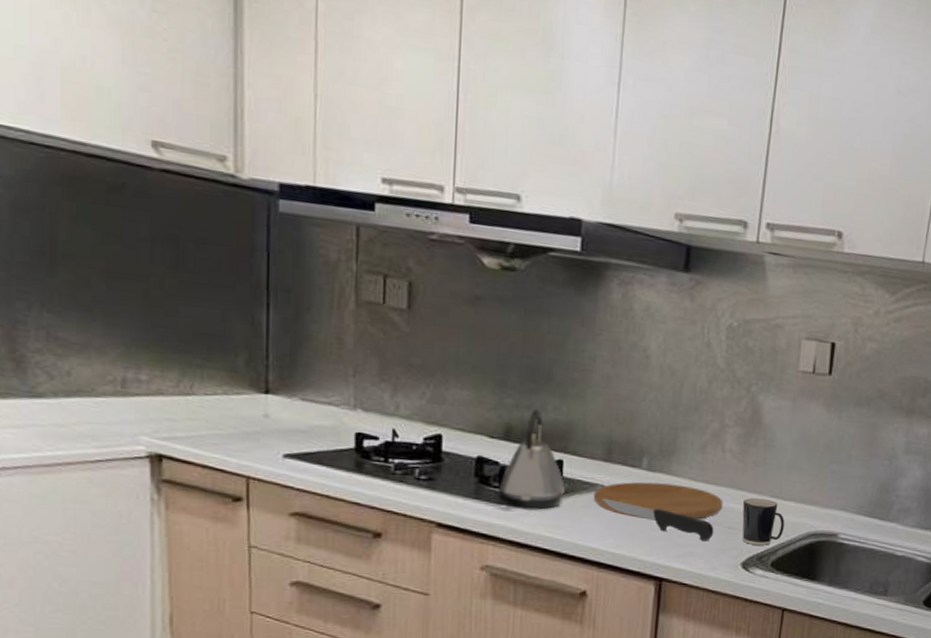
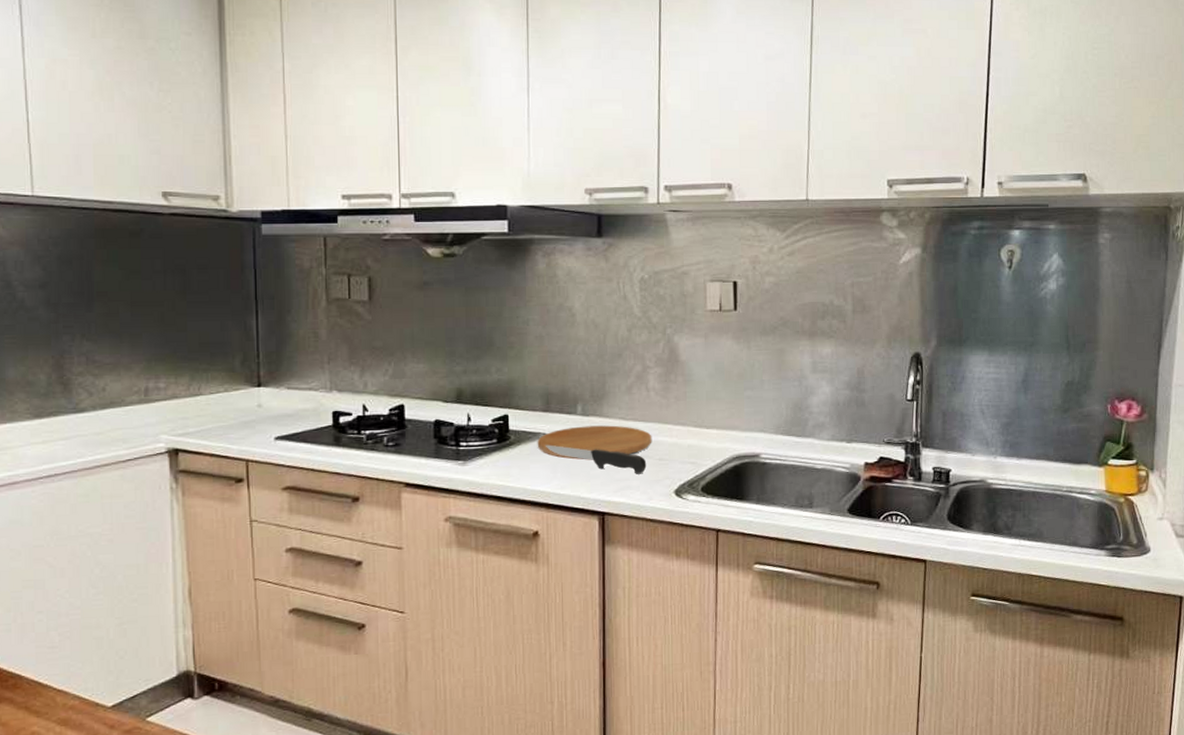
kettle: present [499,409,565,512] -> none [455,373,512,464]
mug: present [742,498,785,545] -> none [670,430,710,473]

